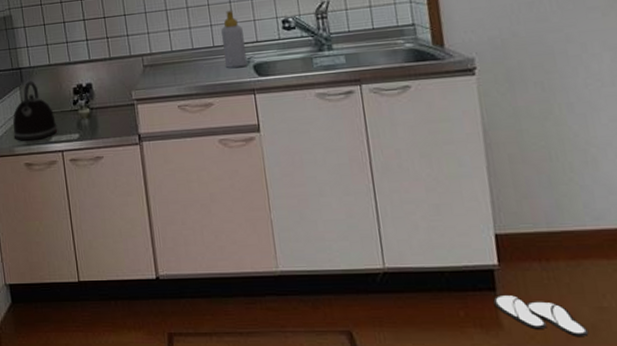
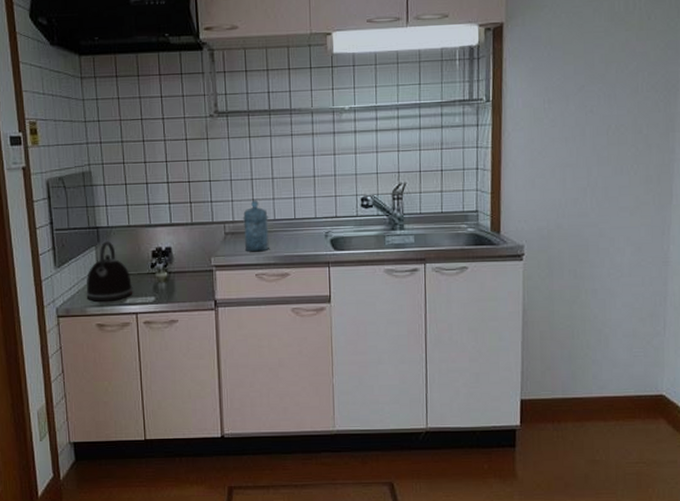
canister: none [159,30,190,83] -> present [242,200,269,252]
soap bottle: present [221,9,247,68] -> none [304,184,325,240]
slippers: present [493,295,589,336] -> none [512,451,582,484]

